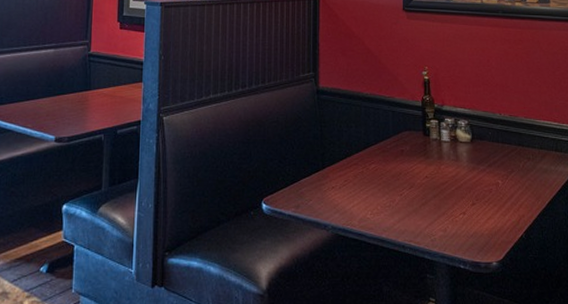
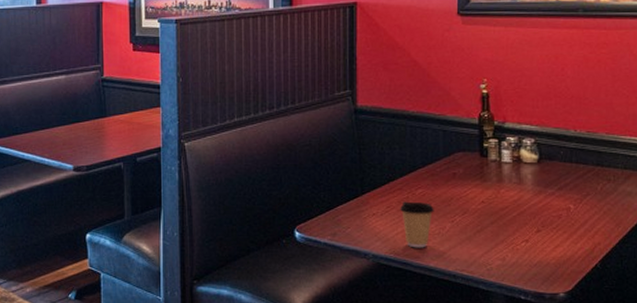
coffee cup: none [356,176,385,220] -> present [400,201,434,248]

